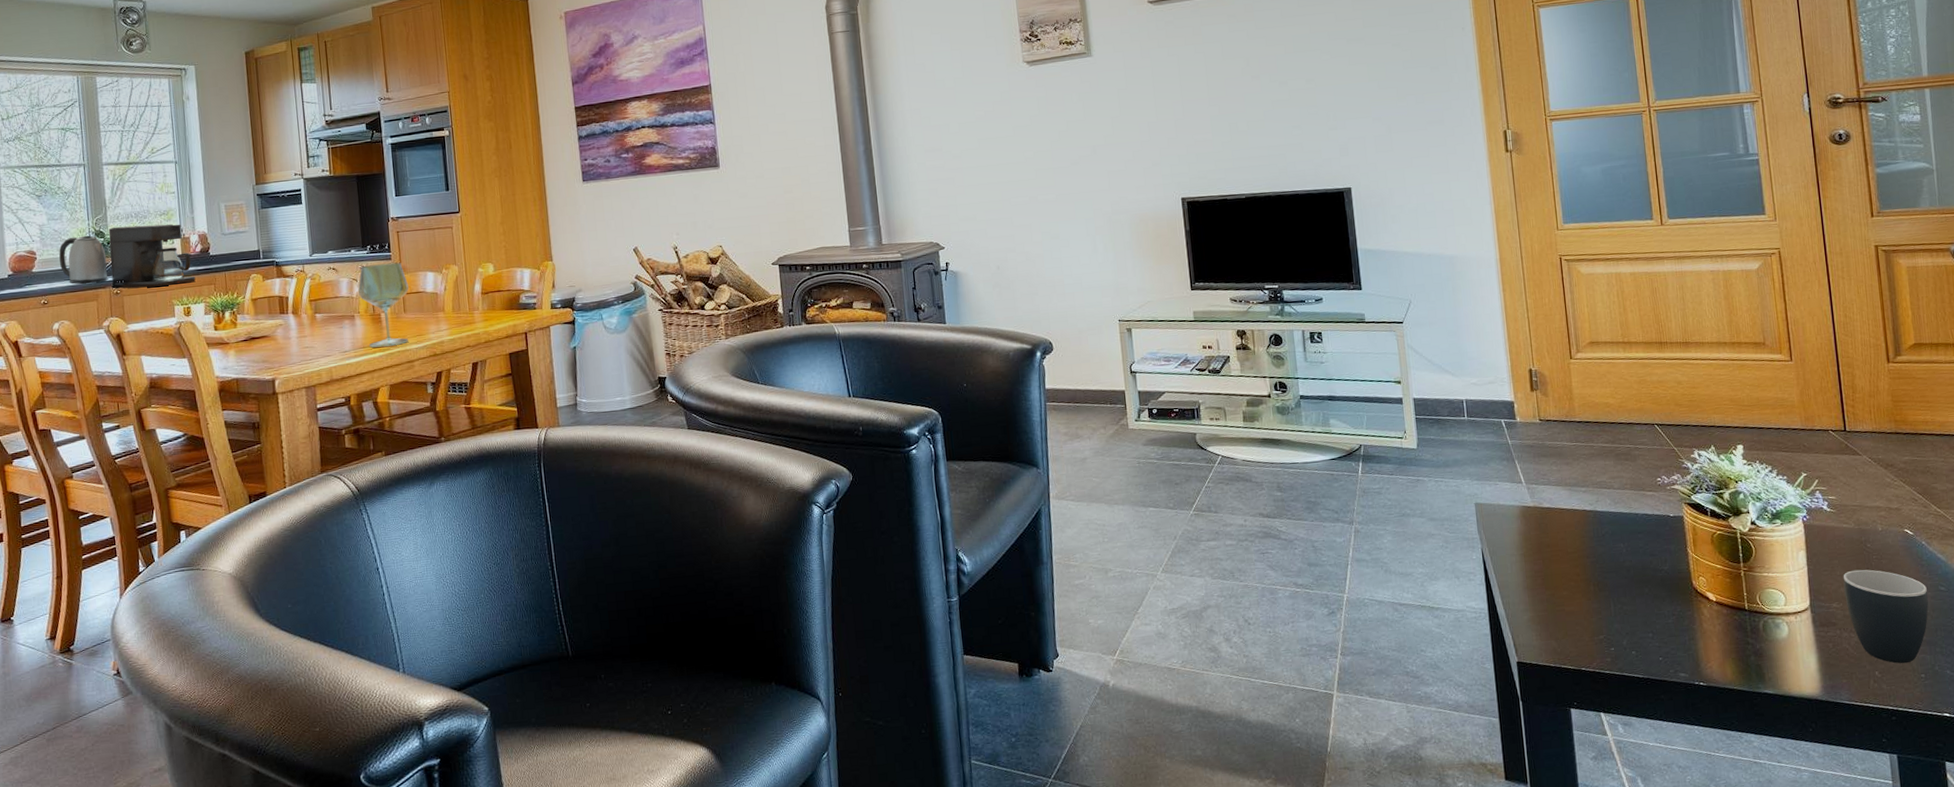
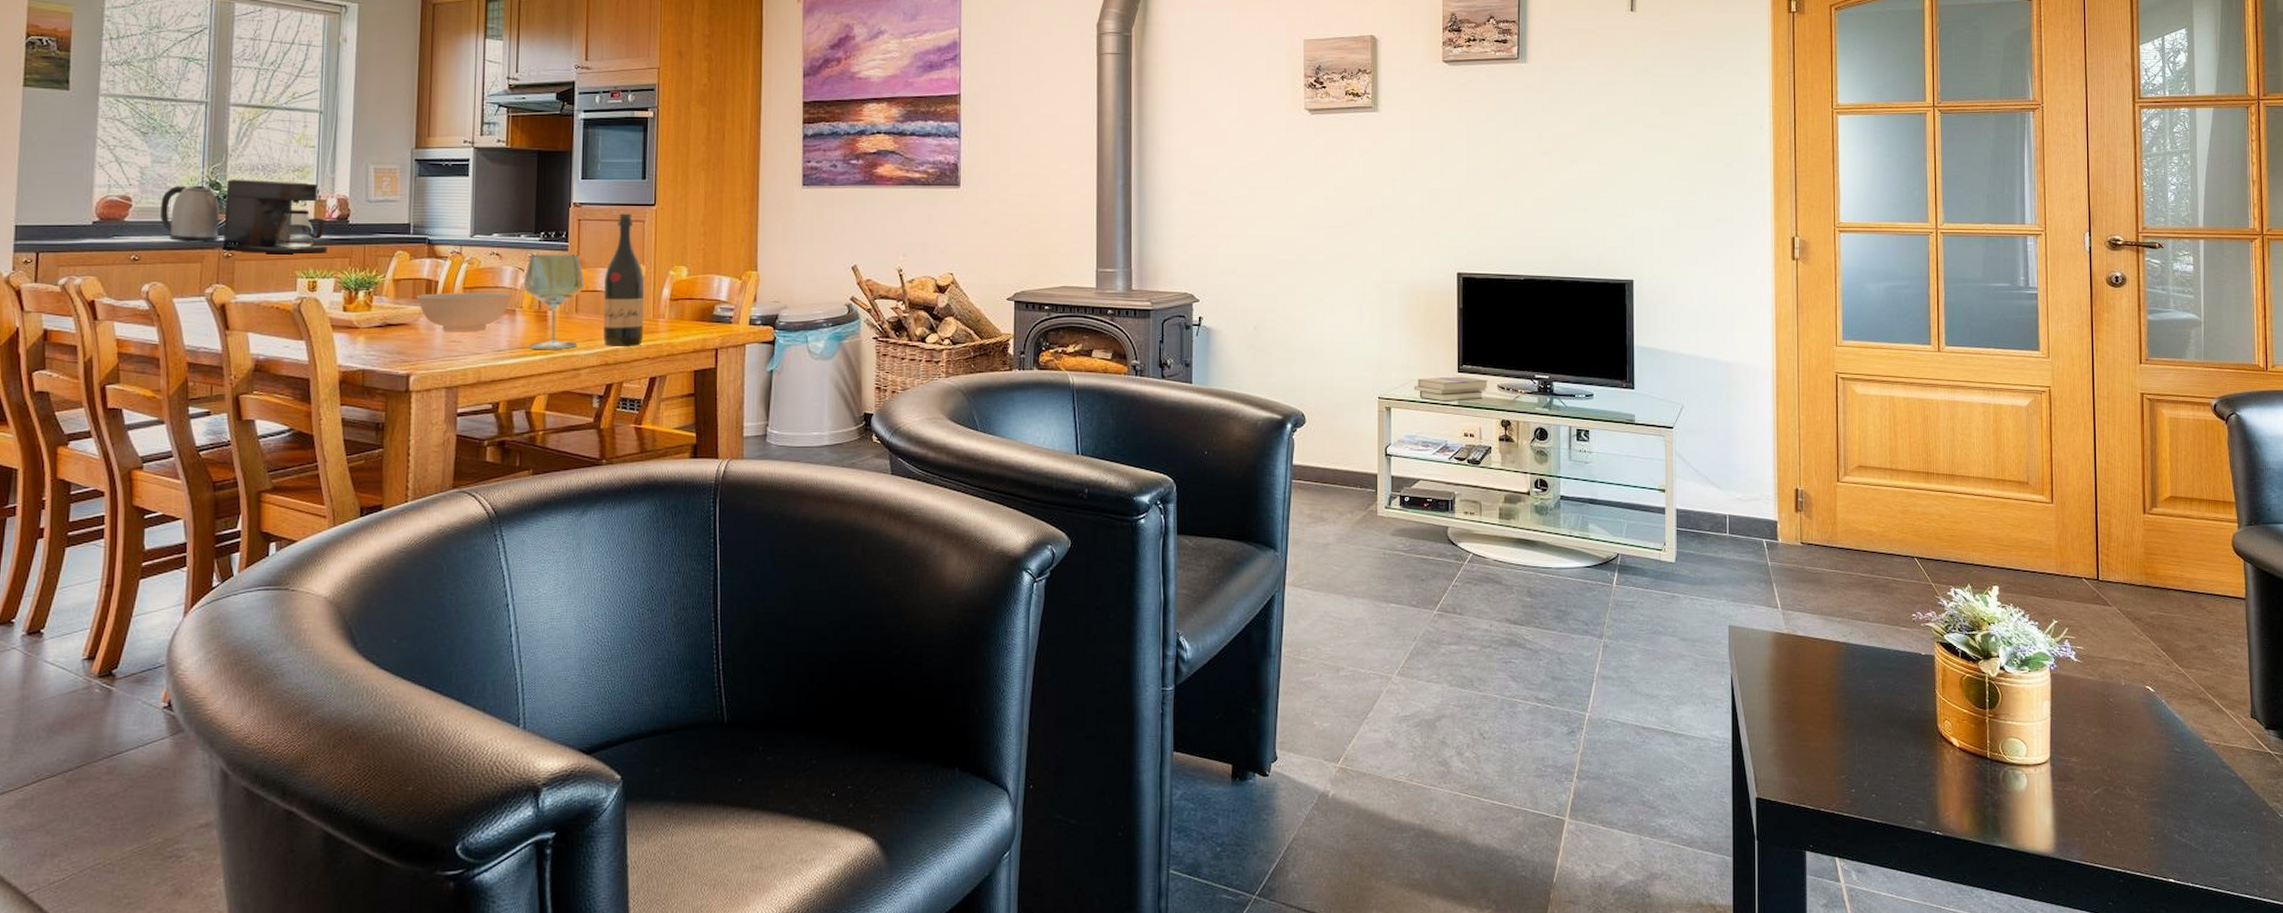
bowl: none [272,301,350,340] -> present [416,292,512,332]
wine bottle: none [424,222,463,339] -> present [603,213,644,346]
books: none [1151,293,1221,319] -> present [1414,376,1488,402]
mug: present [1843,569,1929,664] -> none [2084,724,2163,825]

